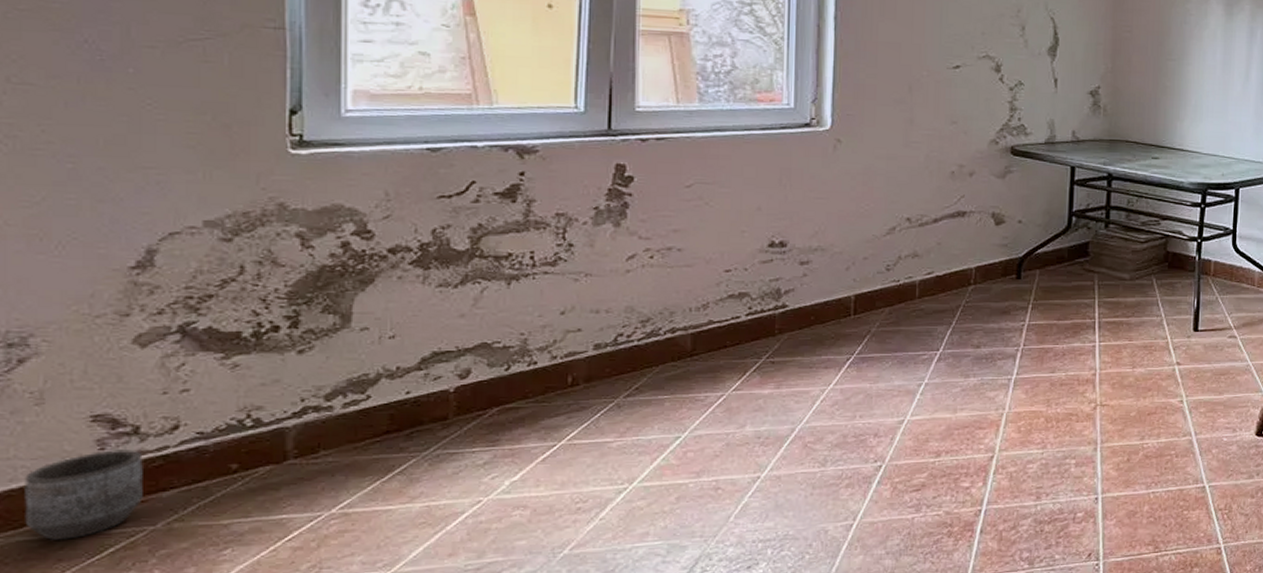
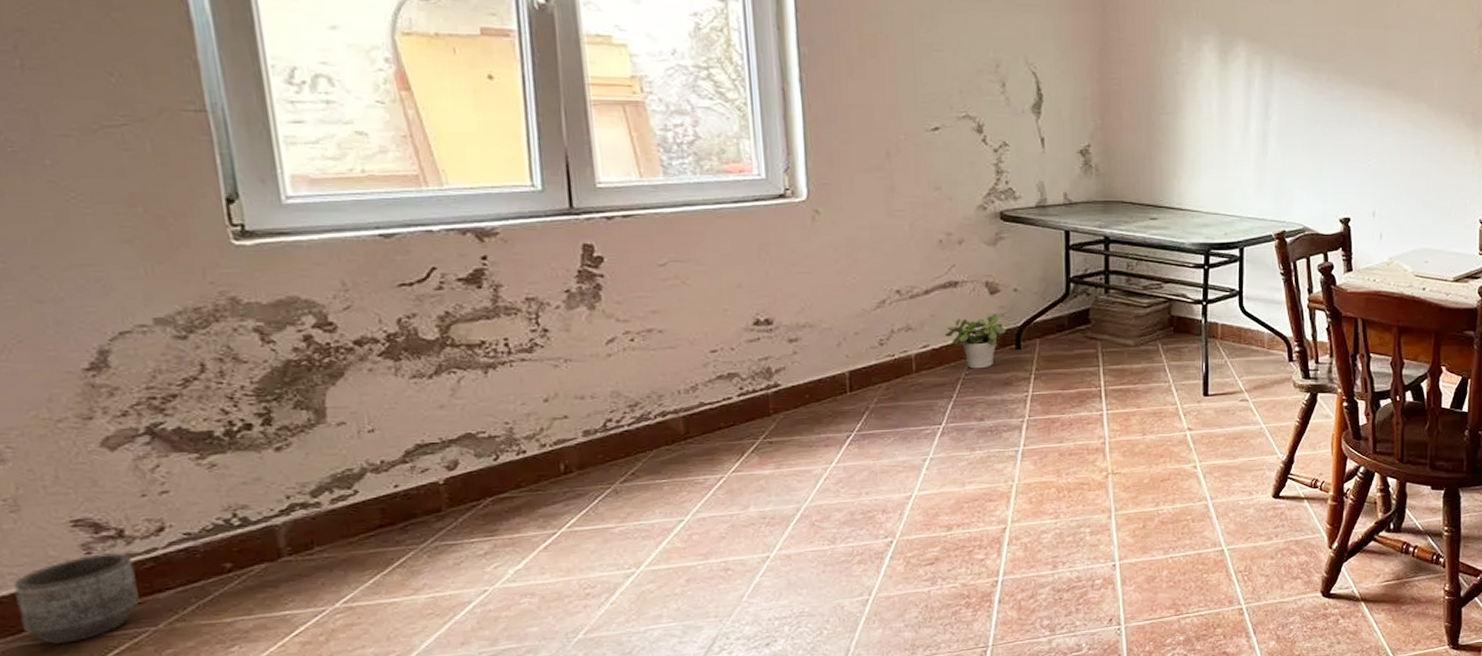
potted plant: none [950,244,1008,297] -> present [945,314,1006,369]

